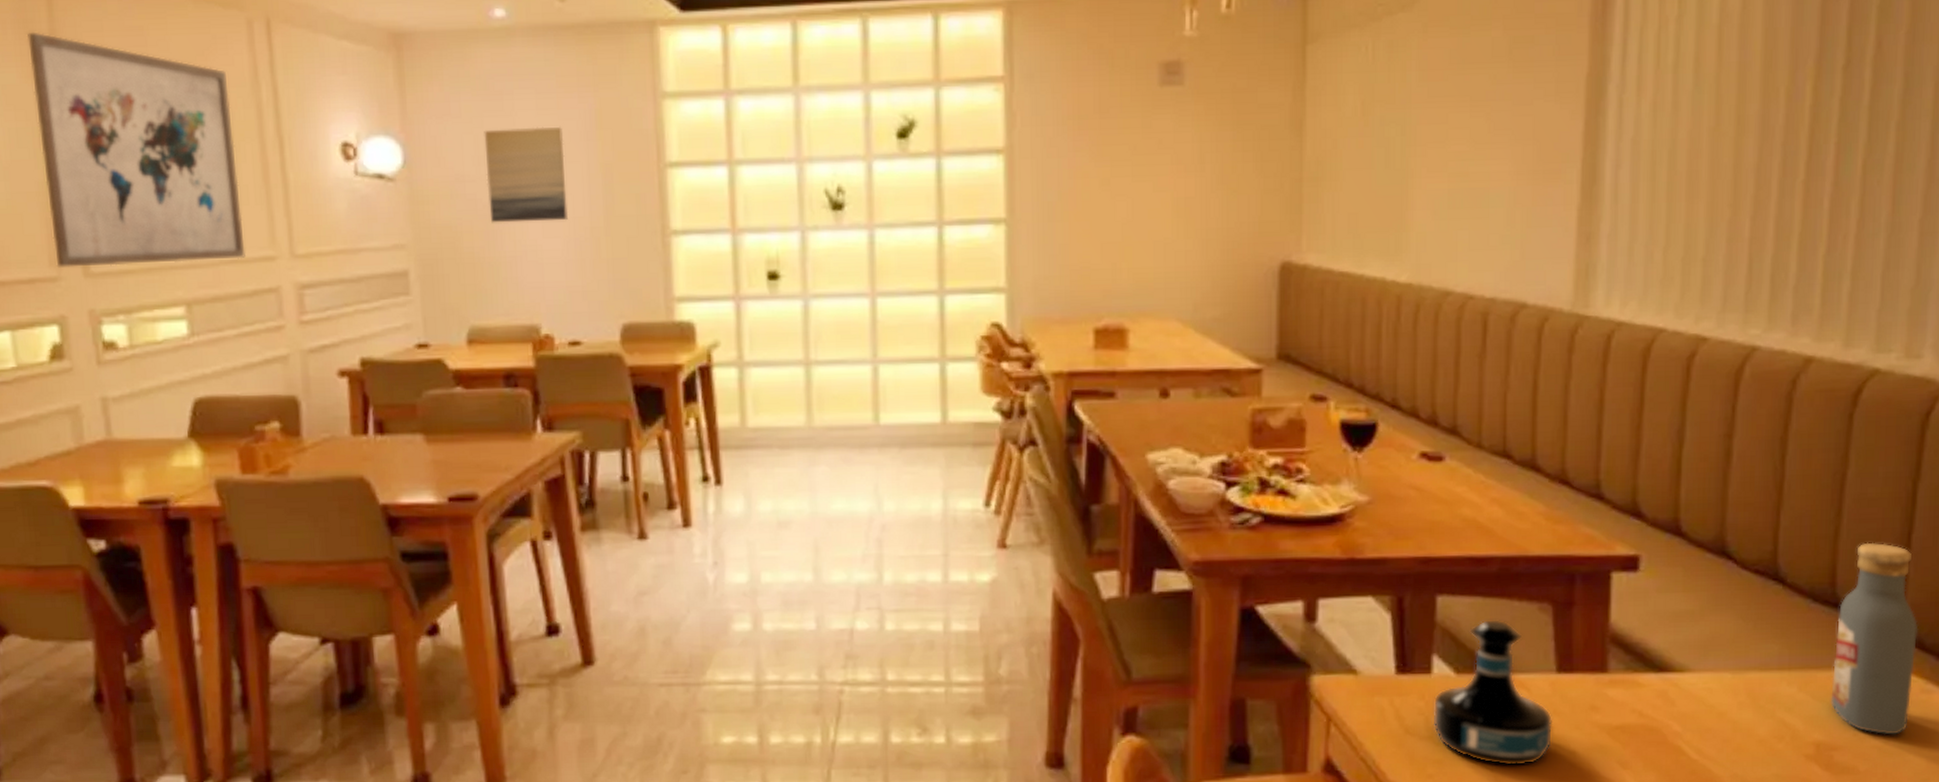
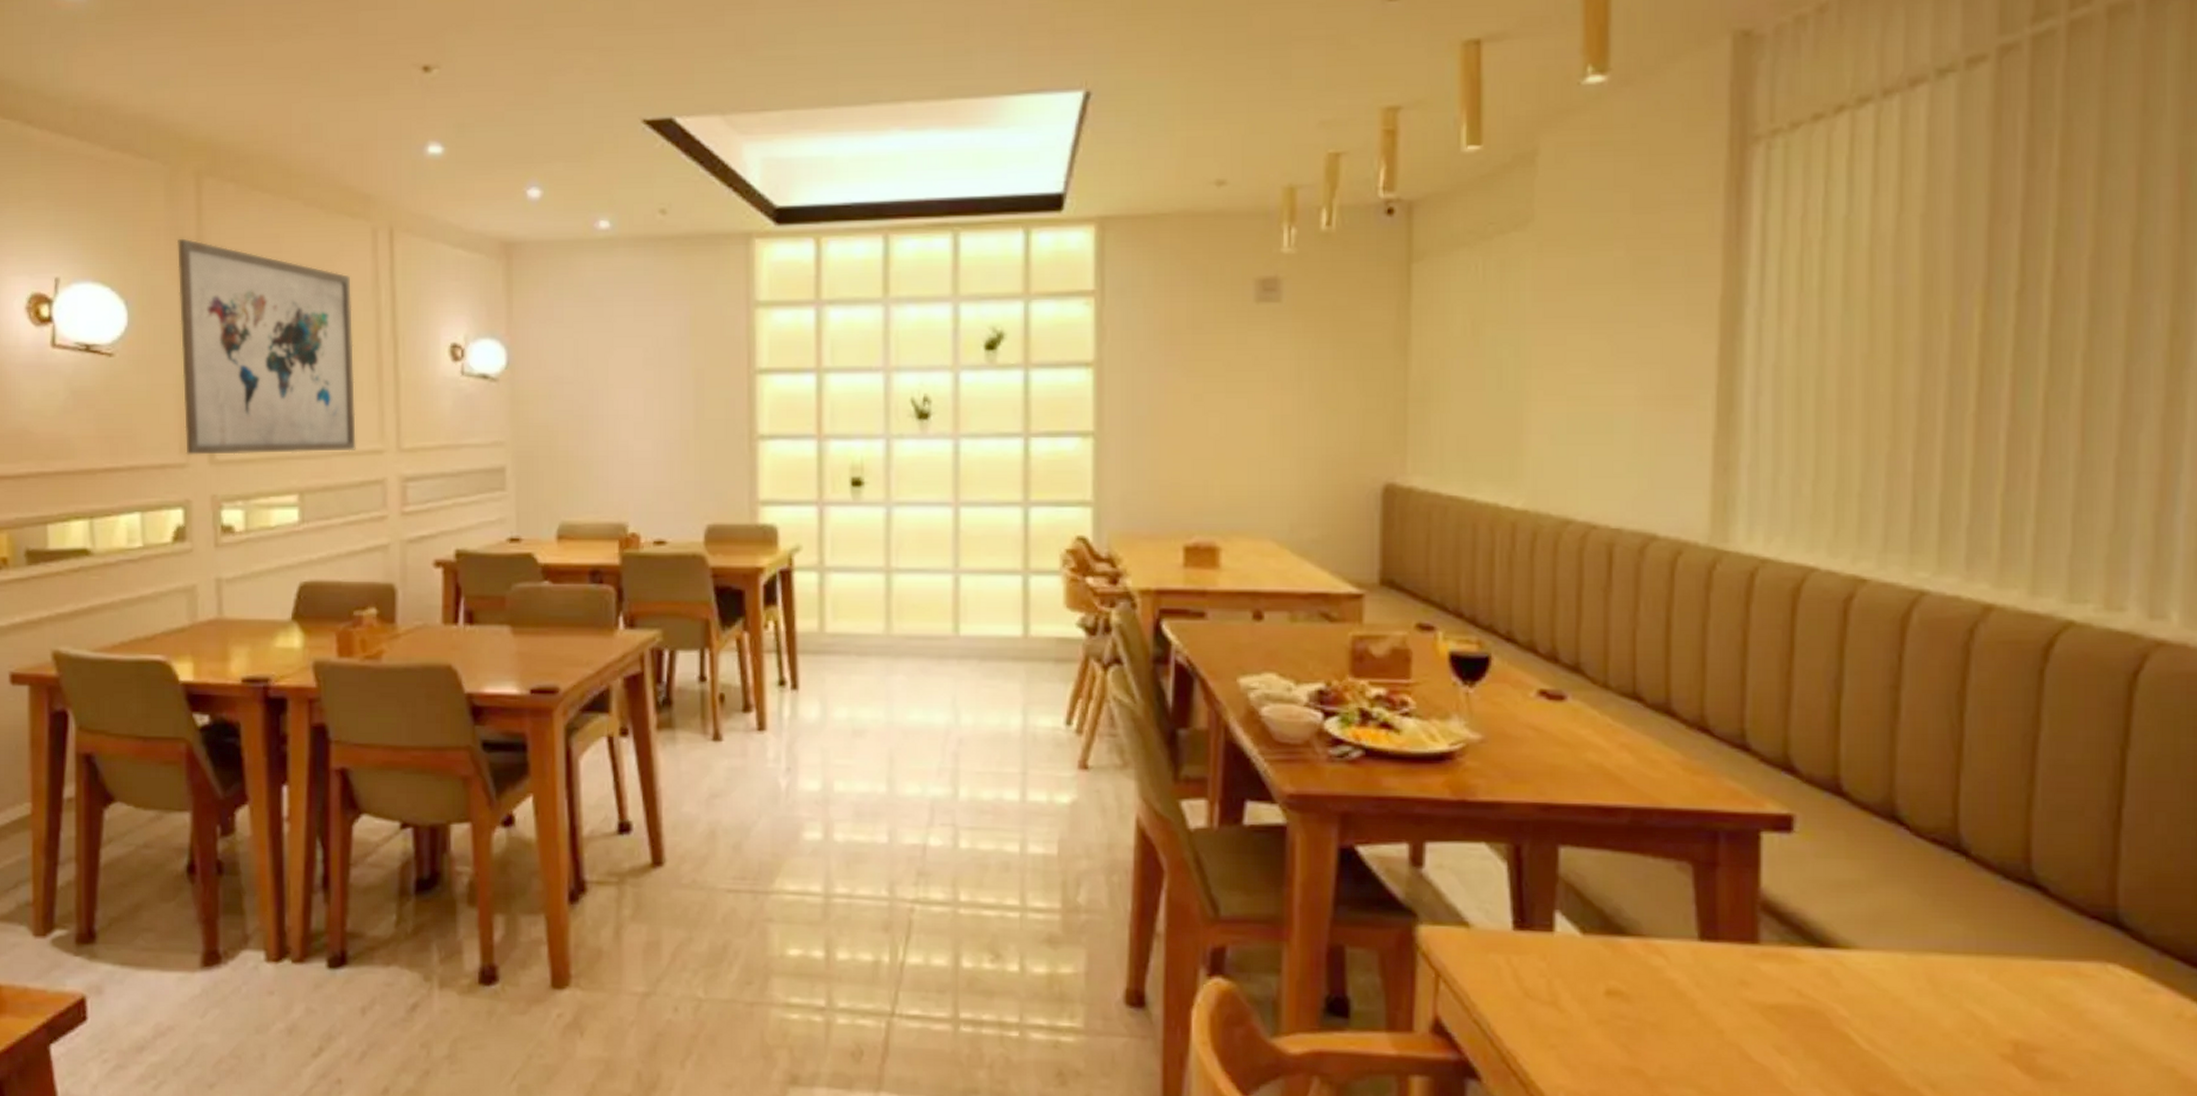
wall art: present [484,126,568,223] -> none [584,332,659,424]
tequila bottle: present [1433,619,1553,766] -> none [1556,875,1696,1043]
vodka: present [1830,542,1919,735] -> none [2030,815,2136,1039]

